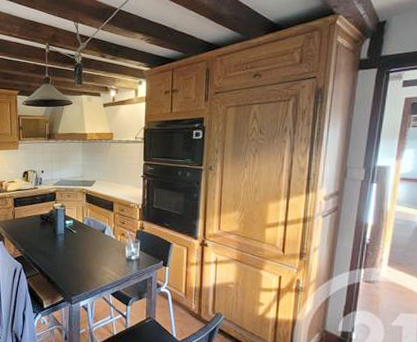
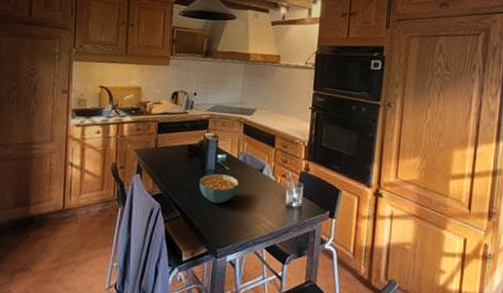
cereal bowl: none [52,236,85,261] -> present [199,173,239,204]

